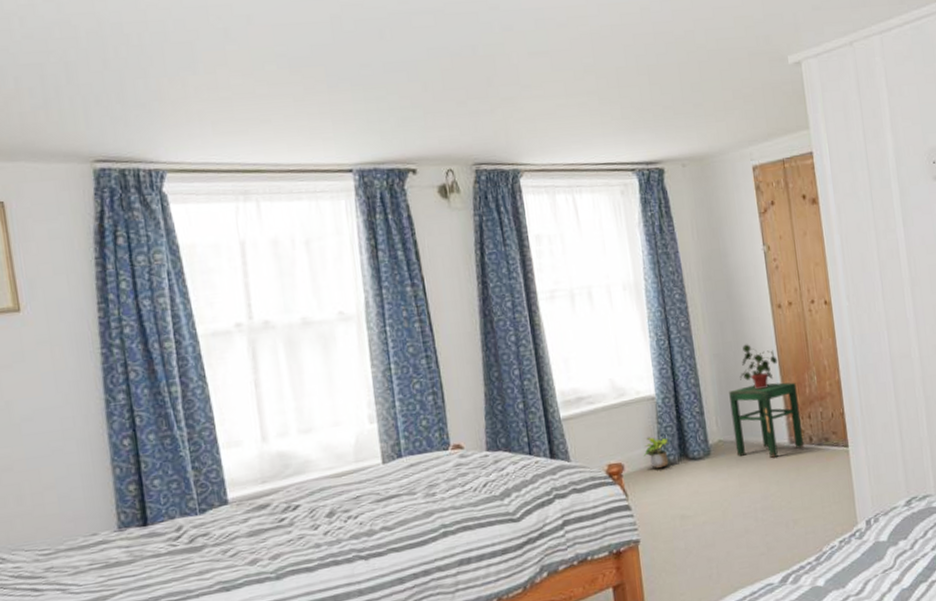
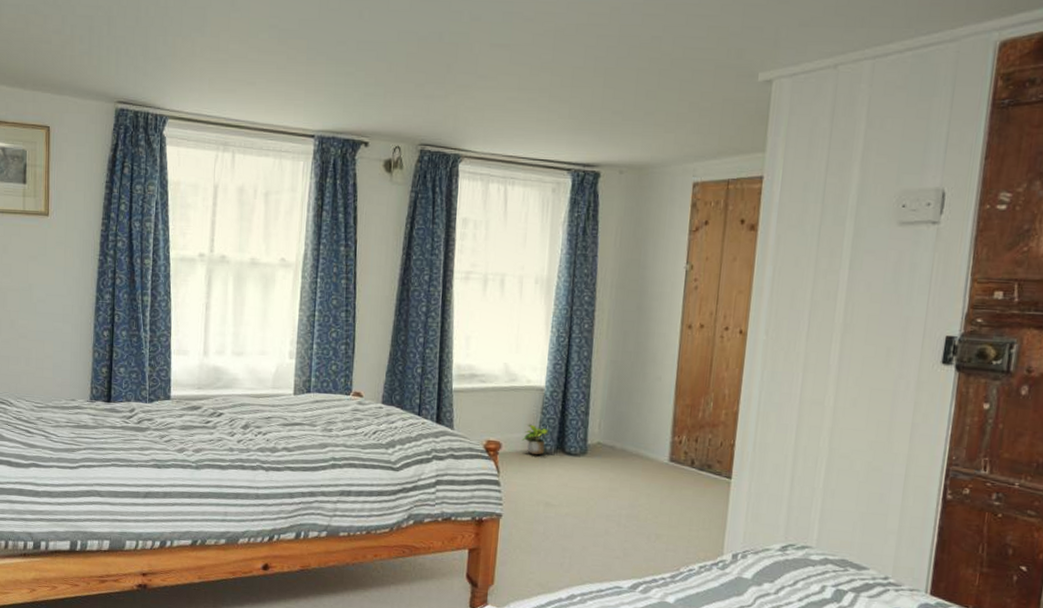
stool: present [729,382,805,458] -> none [613,397,690,471]
potted plant: present [740,344,778,390] -> none [632,357,676,404]

